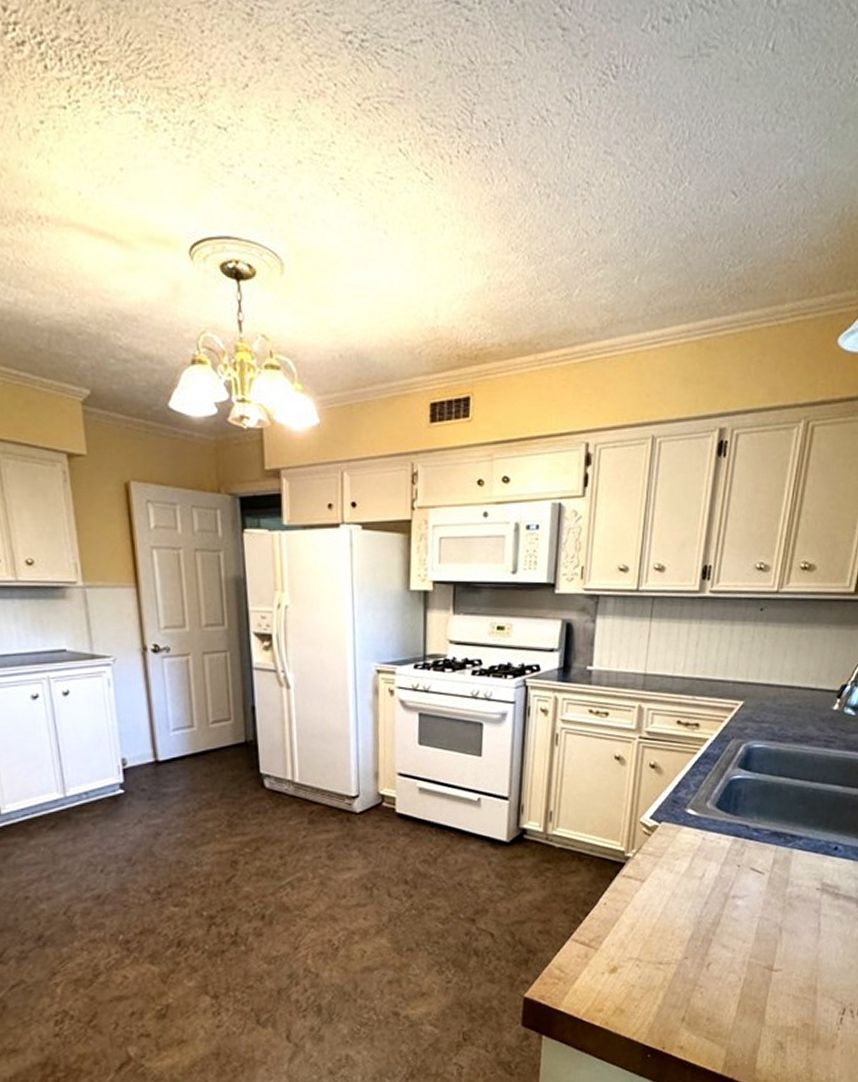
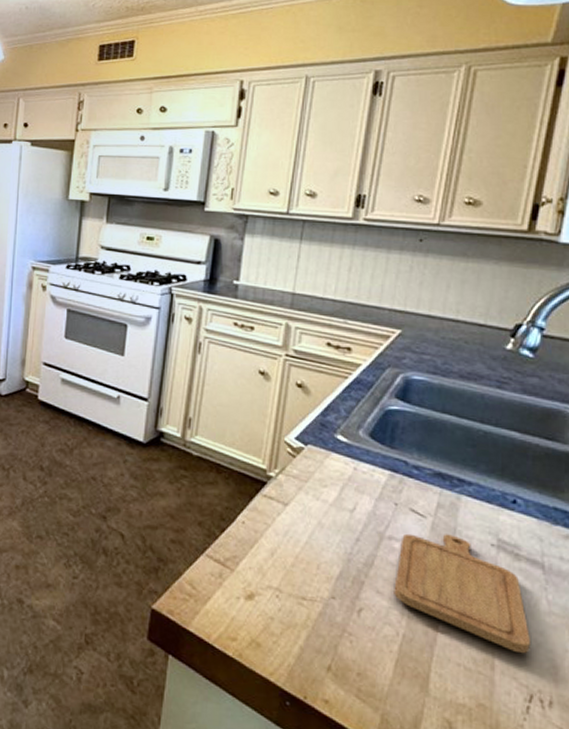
chopping board: none [737,885,846,977] -> present [394,533,531,654]

